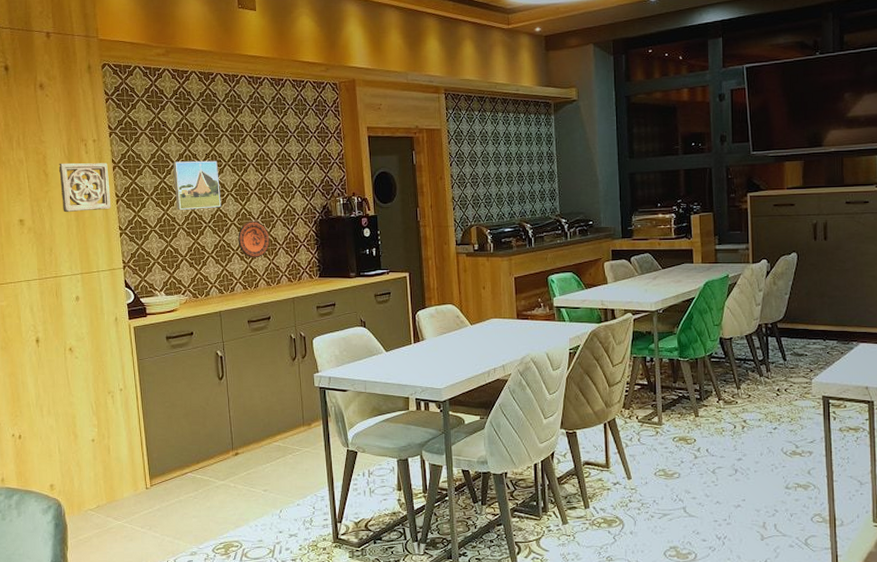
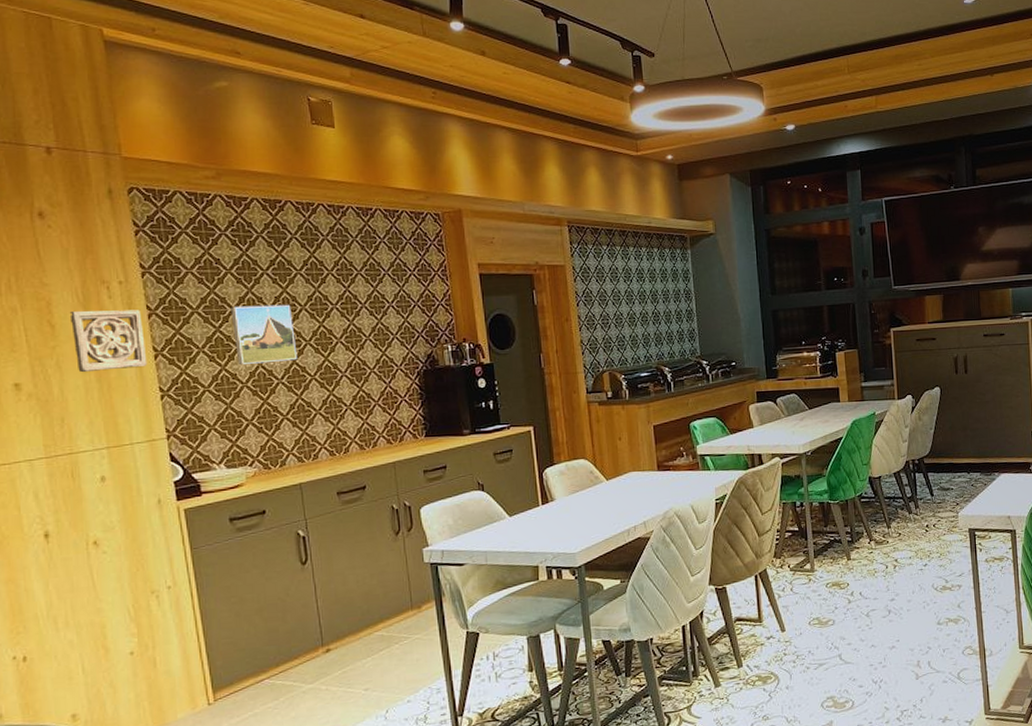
decorative plate: present [238,221,270,258] -> none [321,375,362,419]

